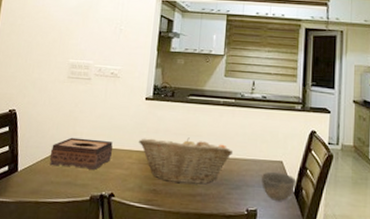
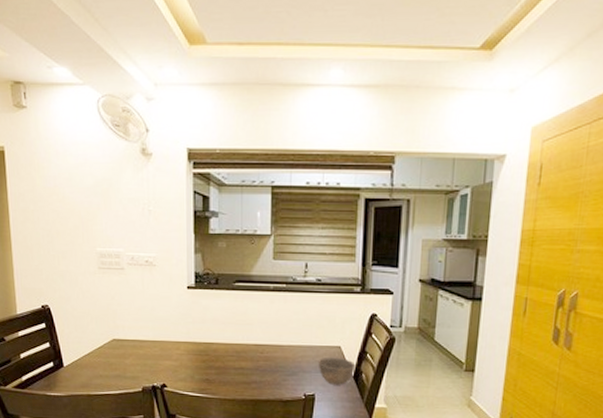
tissue box: present [49,137,113,170] -> none [93,331,159,362]
fruit basket: present [139,137,234,184] -> none [185,326,288,373]

